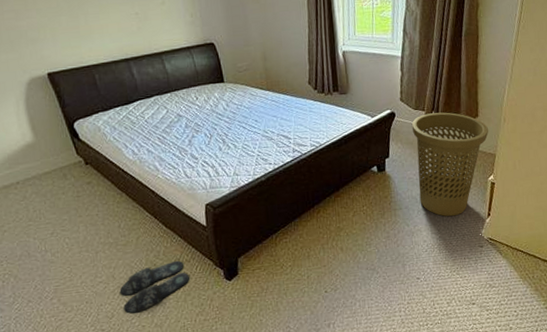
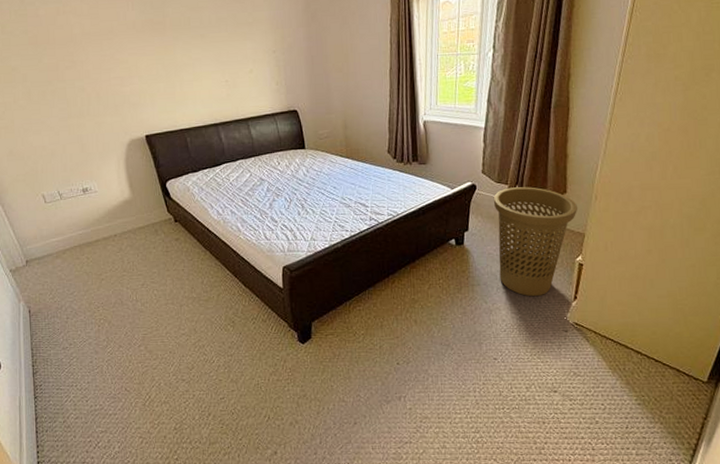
slippers: present [119,260,190,314] -> none [200,319,265,367]

